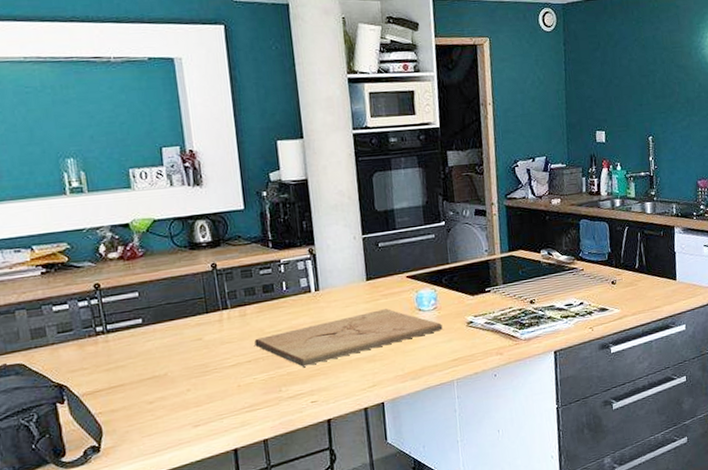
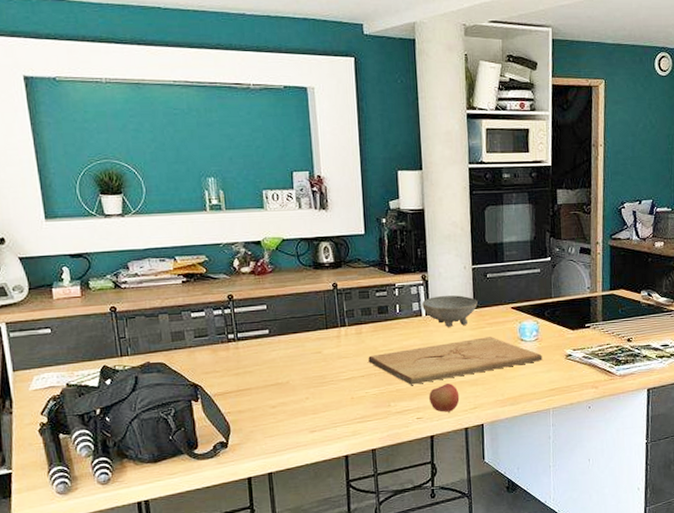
bowl: none [310,267,371,302] -> present [422,295,478,327]
apple: none [323,362,357,394] -> present [429,383,460,412]

